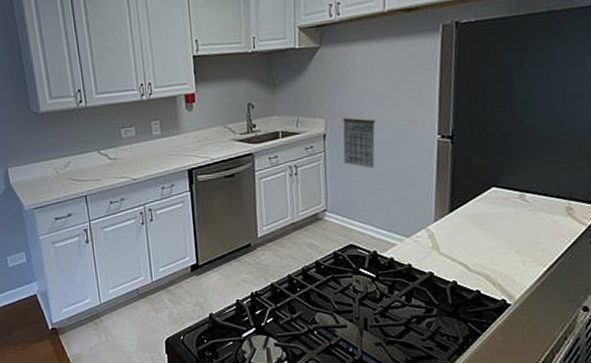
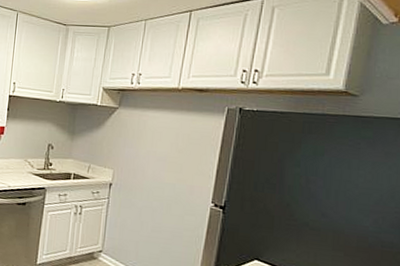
calendar: present [343,117,375,168] -> none [124,172,157,222]

